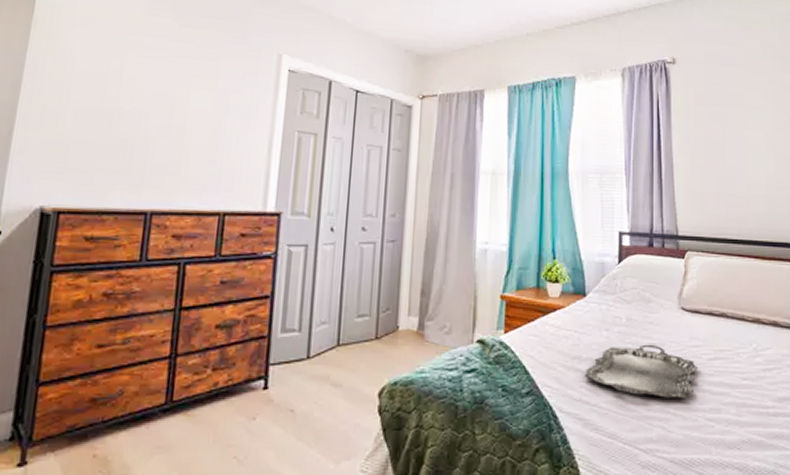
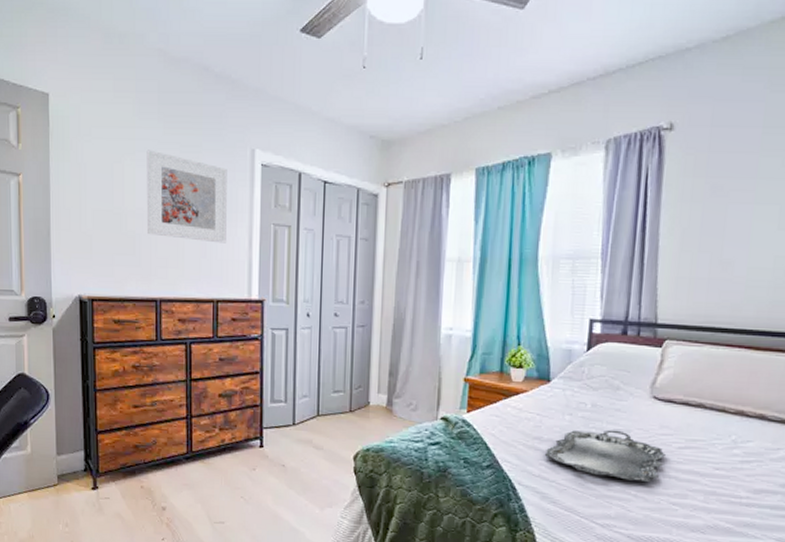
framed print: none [145,47,249,150] -> present [146,150,227,244]

